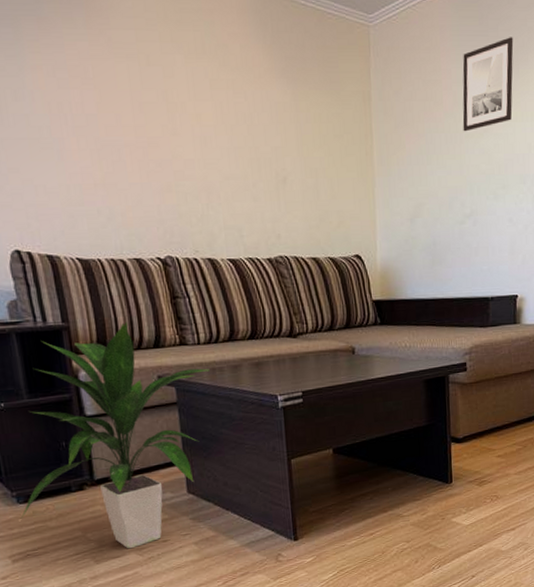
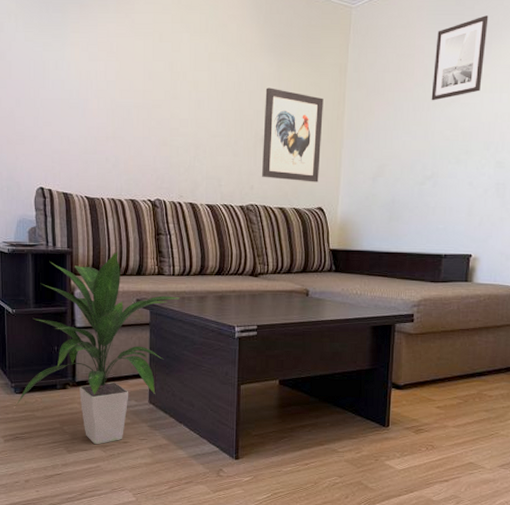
wall art: none [282,120,353,227] -> present [262,87,324,182]

